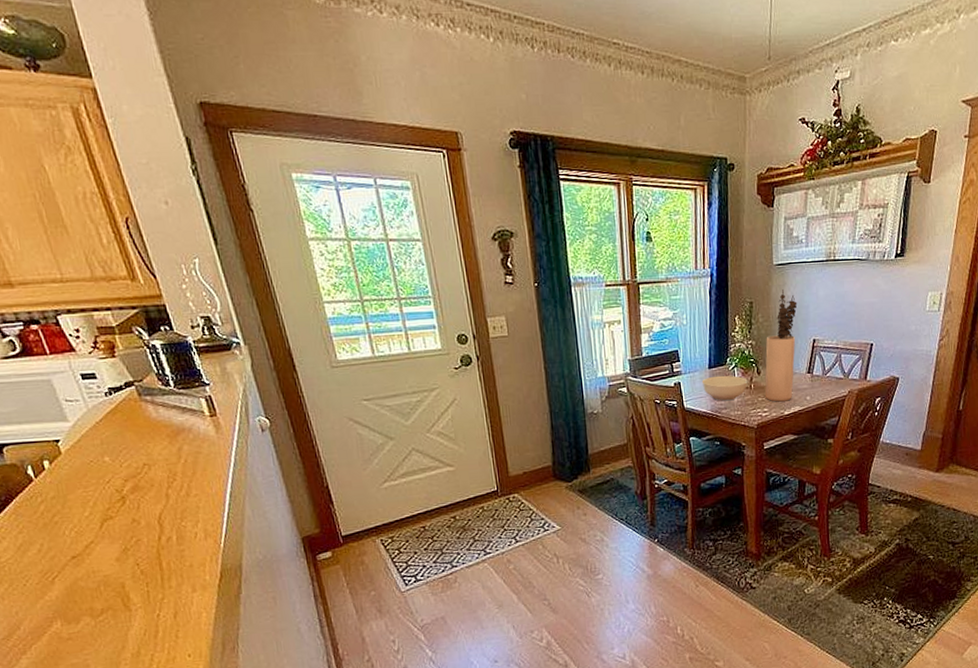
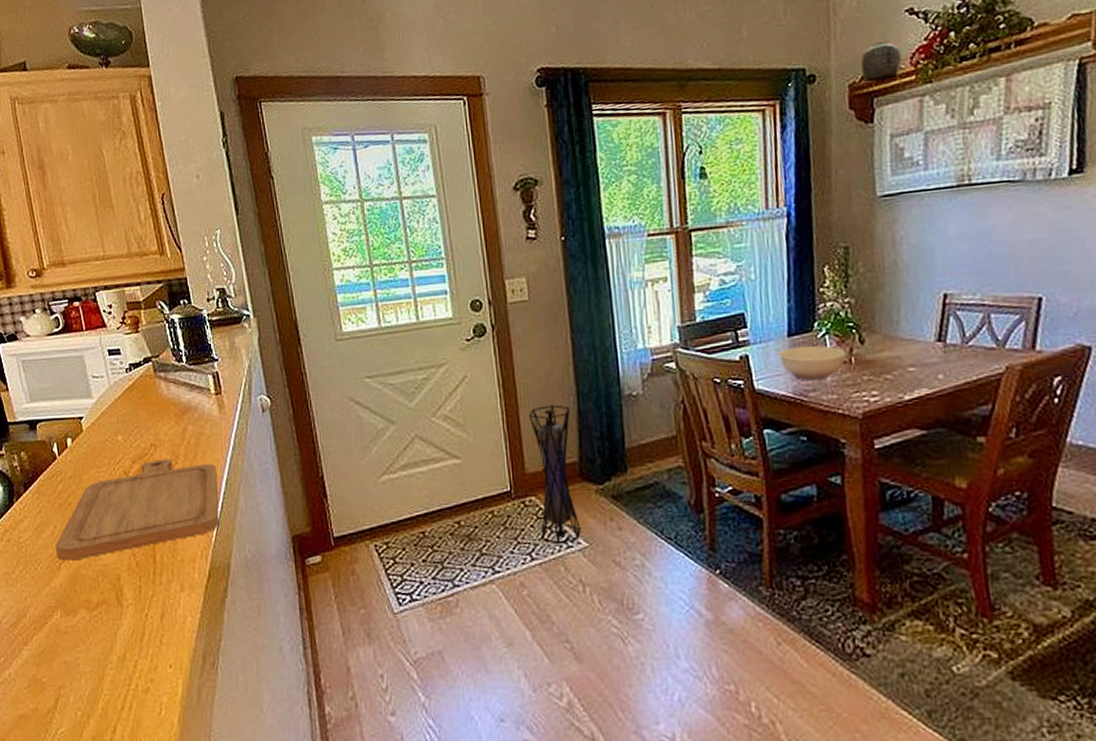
chopping board: none [45,476,227,576] -> present [56,458,219,561]
lantern: none [510,421,555,529] -> present [528,405,581,545]
vase: present [764,289,798,402] -> none [870,228,917,382]
decorative jar: none [766,143,795,175] -> present [860,41,902,83]

